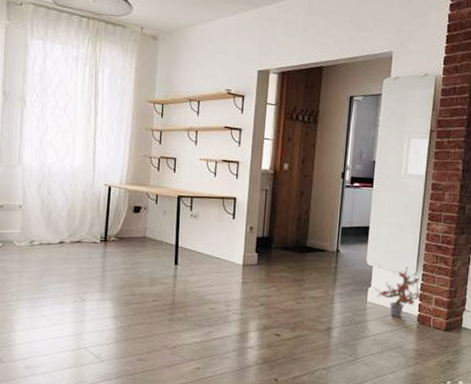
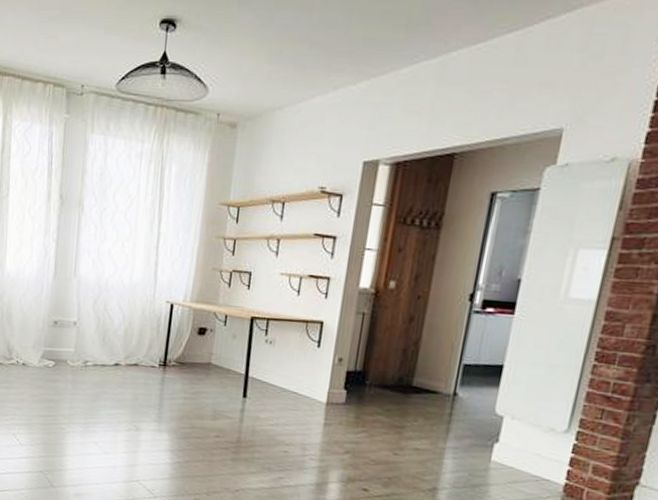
potted plant: present [375,266,425,317] -> none [504,420,578,484]

